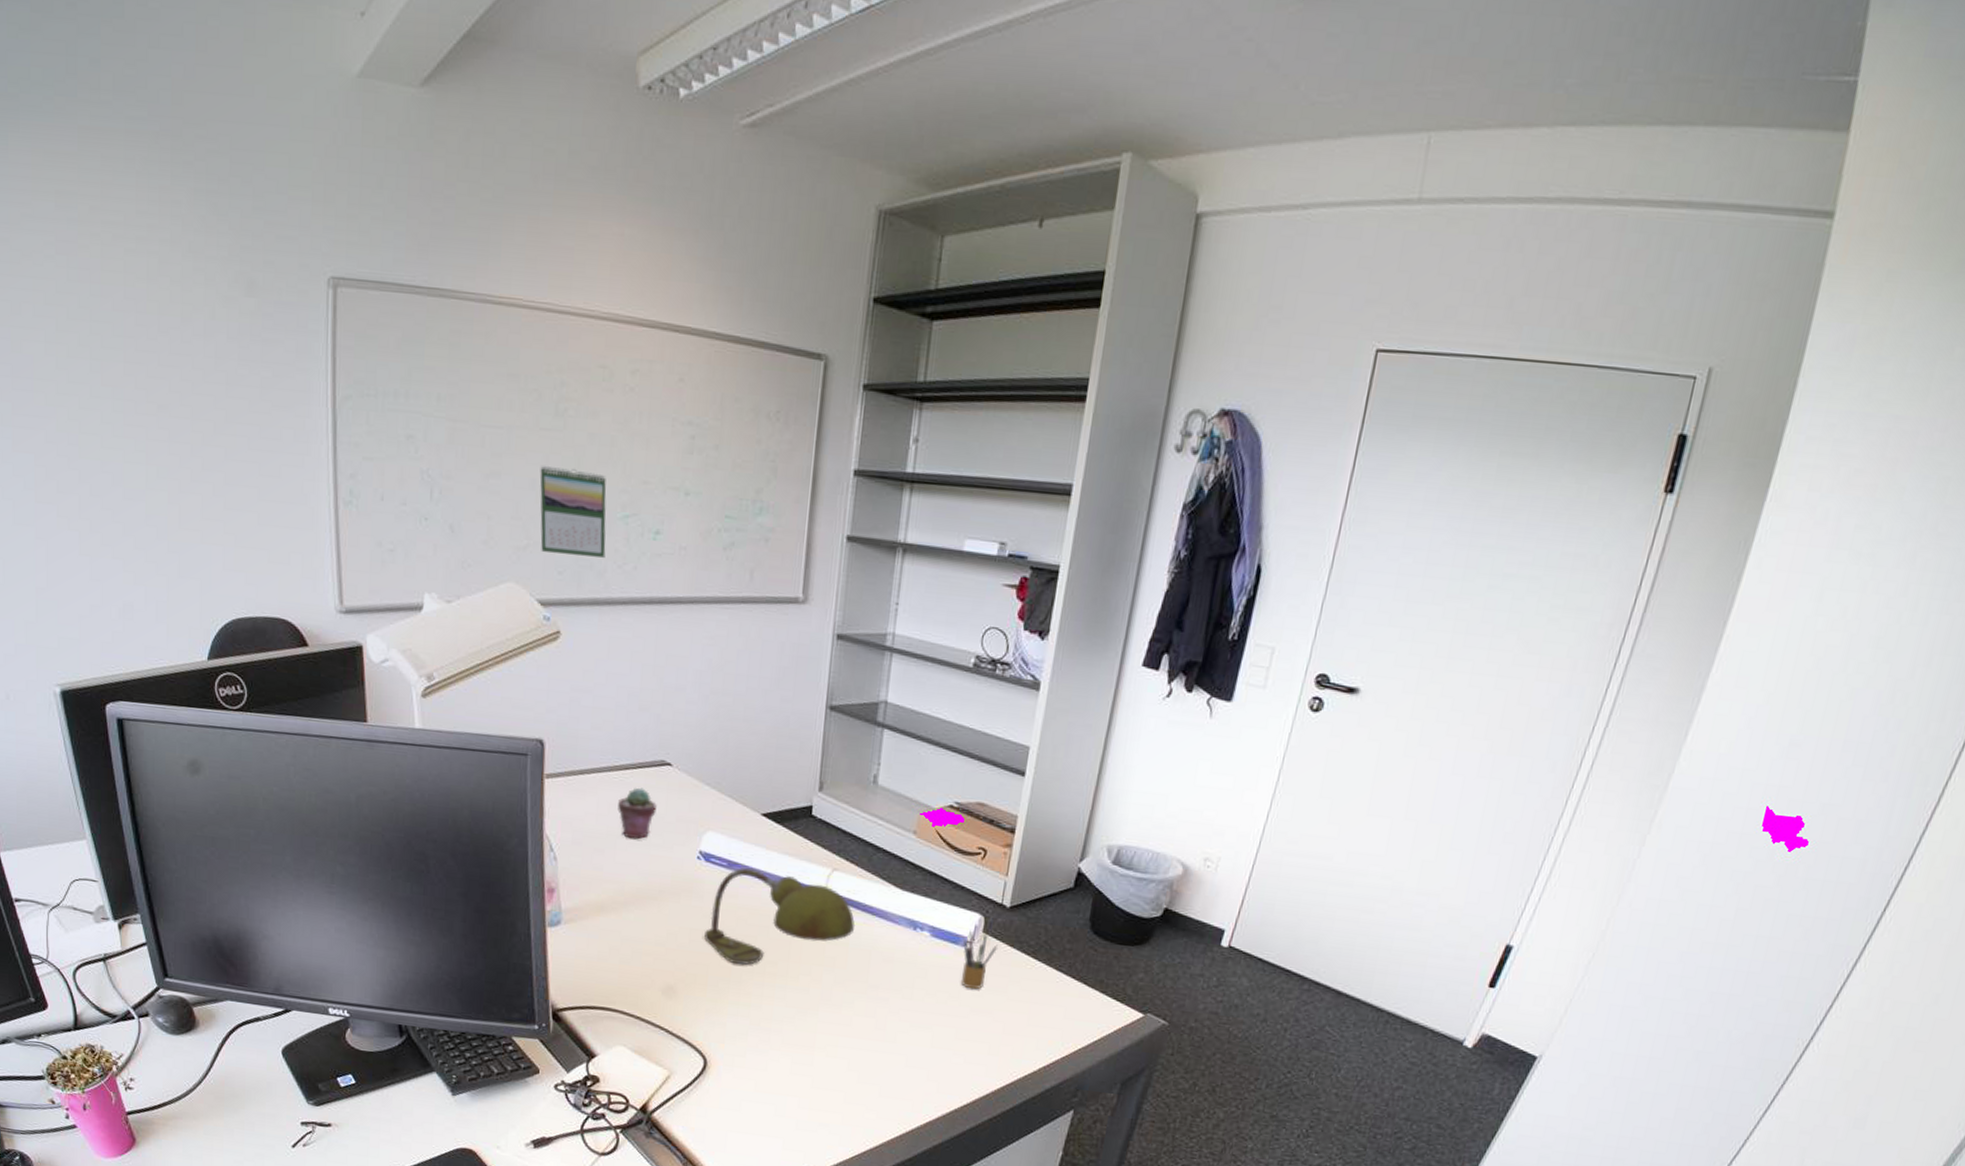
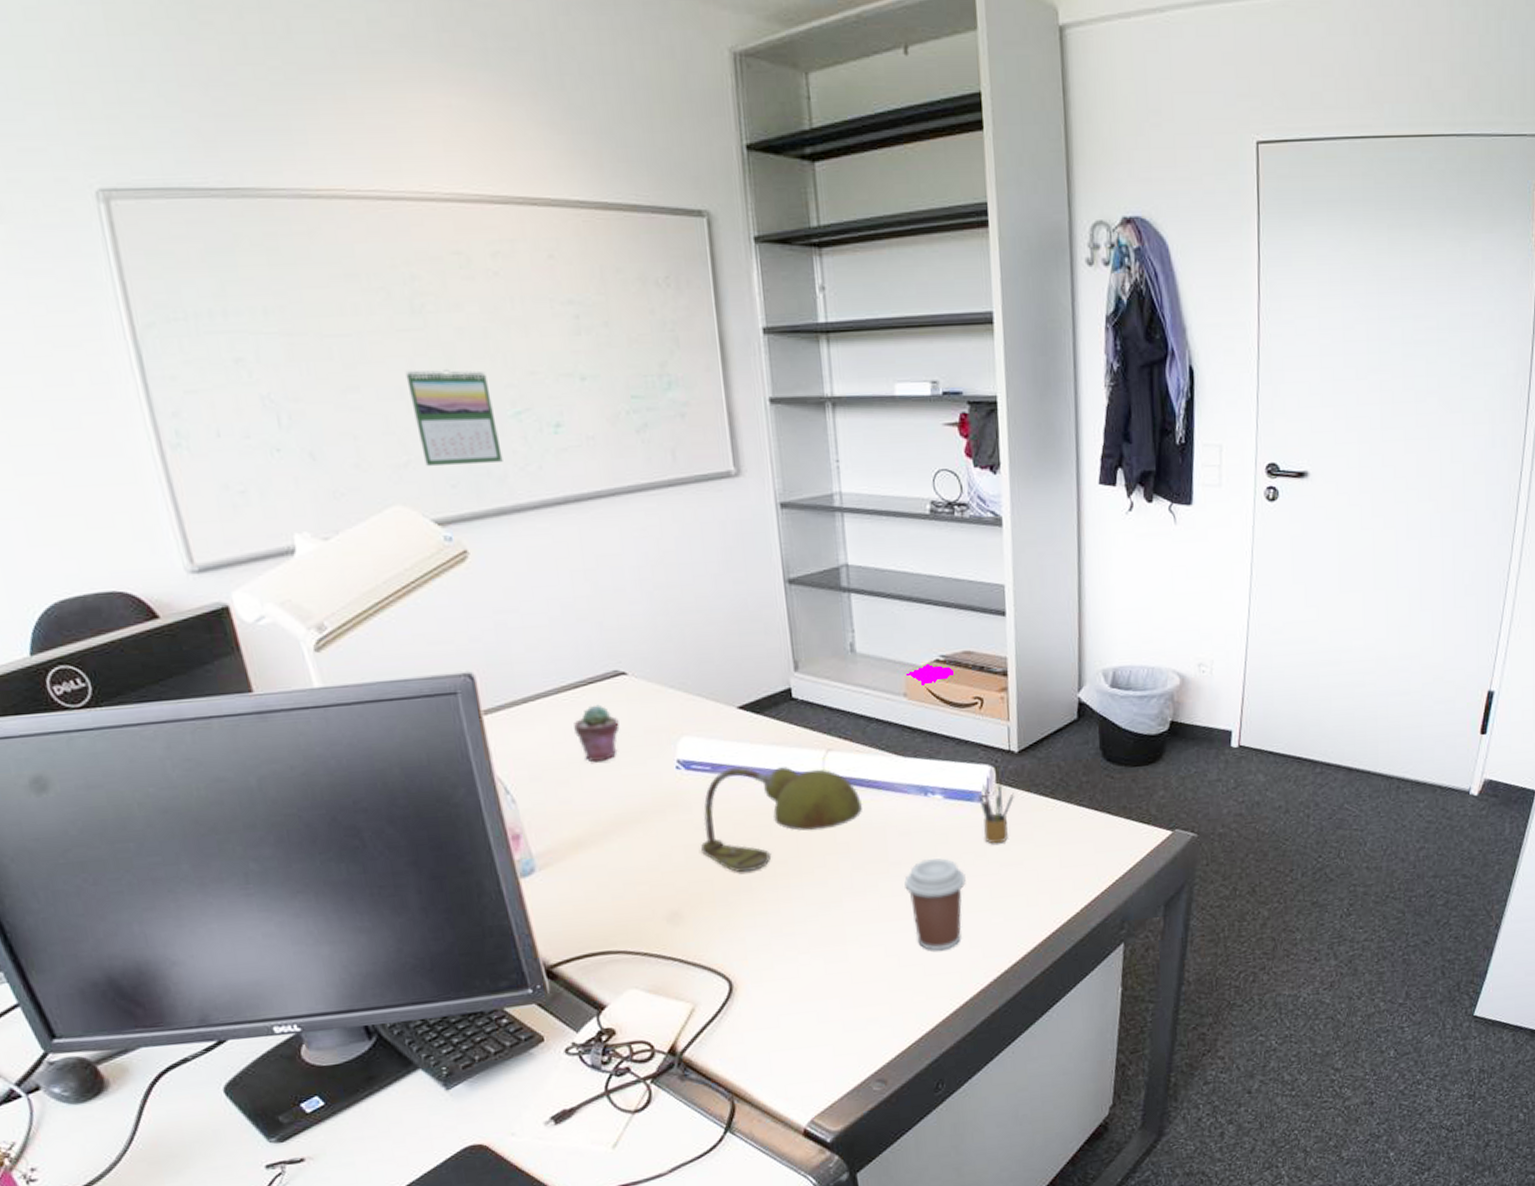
coffee cup: none [878,988,936,1077] -> present [904,858,966,951]

